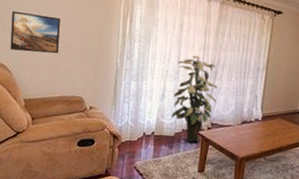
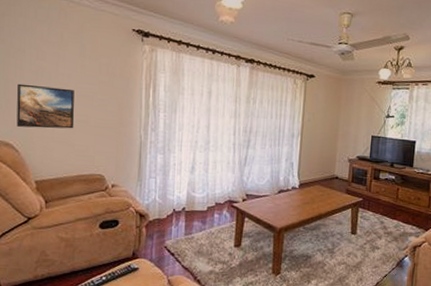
indoor plant: present [171,55,218,143] -> none [203,124,252,216]

